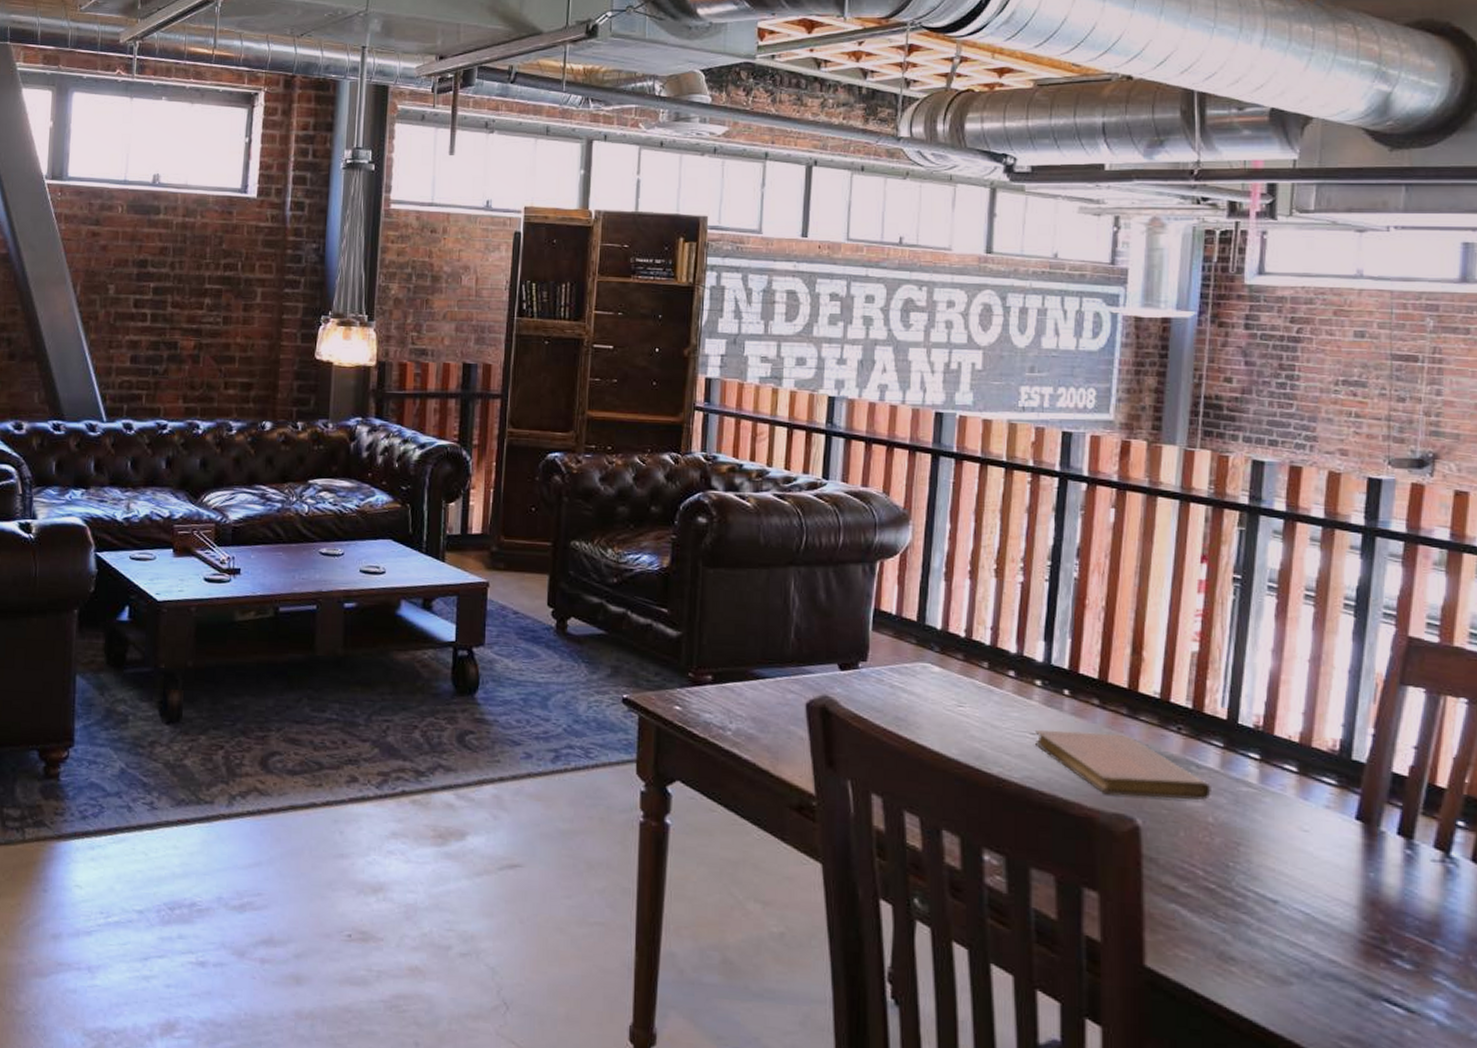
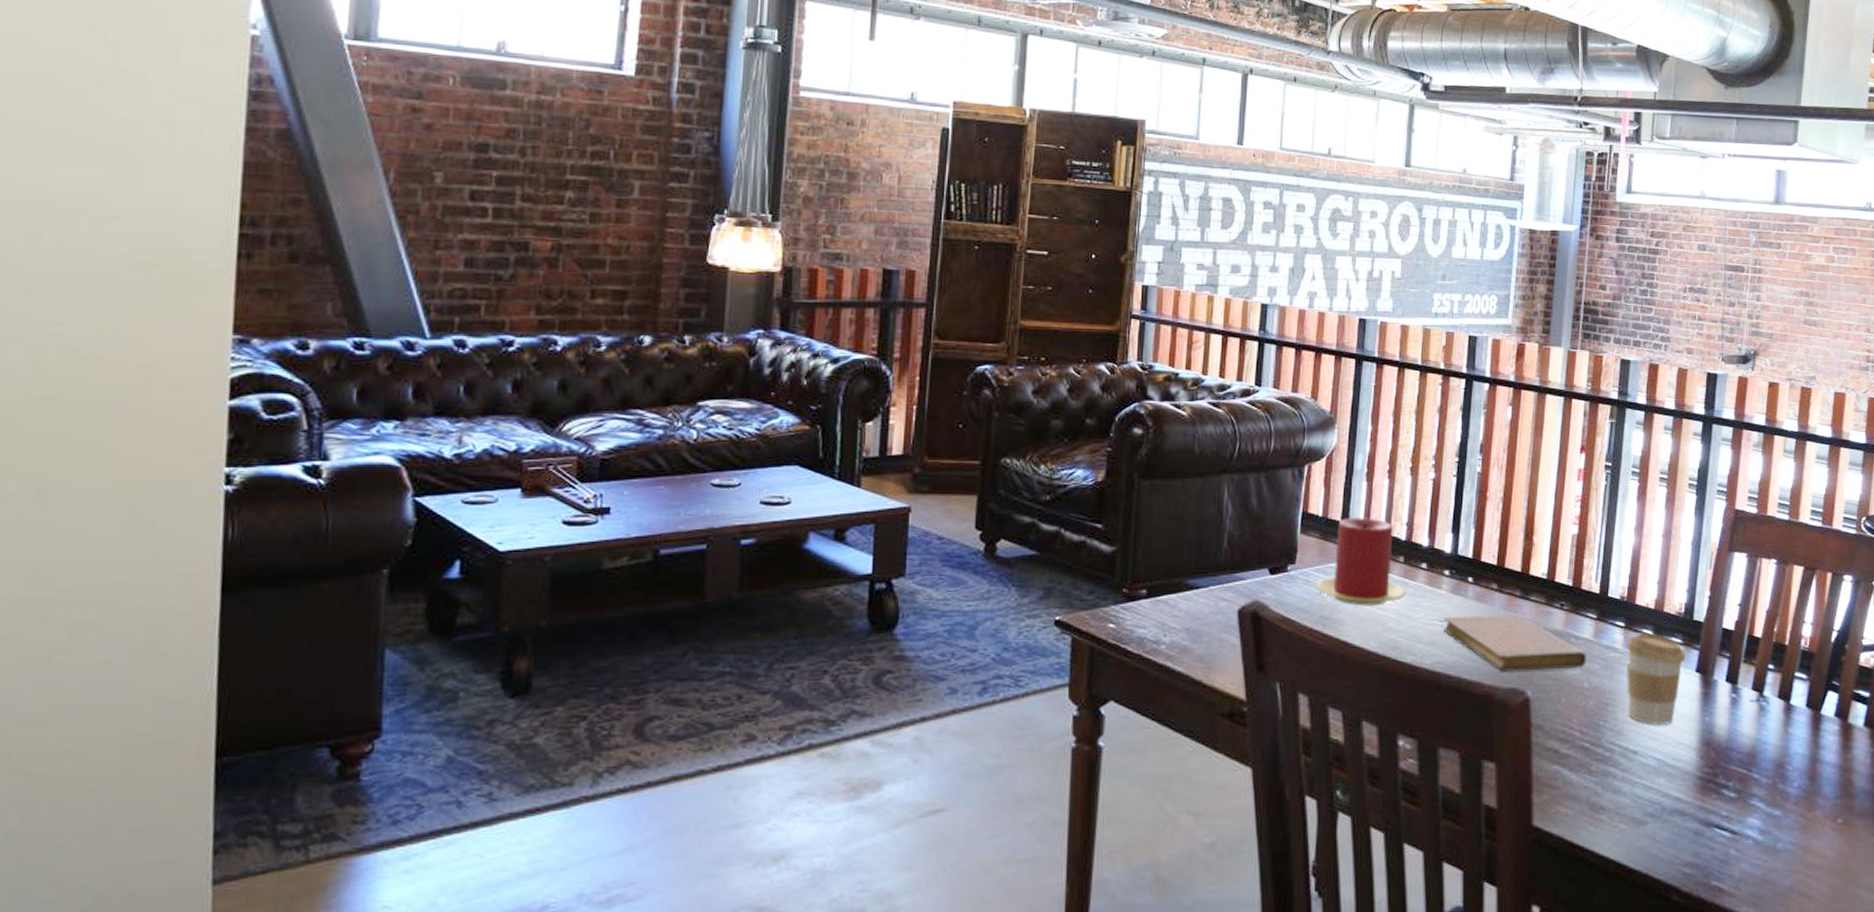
candle: none [890,617,992,711] -> present [1316,516,1407,606]
coffee cup: none [1262,767,1341,876] -> present [1626,632,1685,725]

